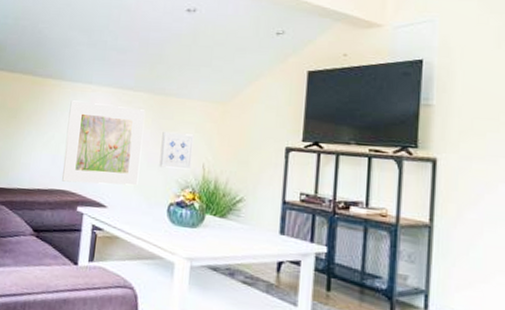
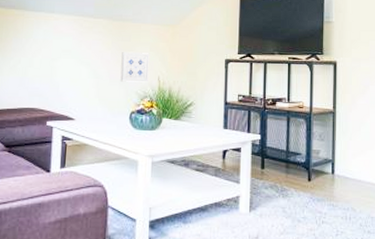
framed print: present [62,100,145,186] -> none [31,28,106,101]

